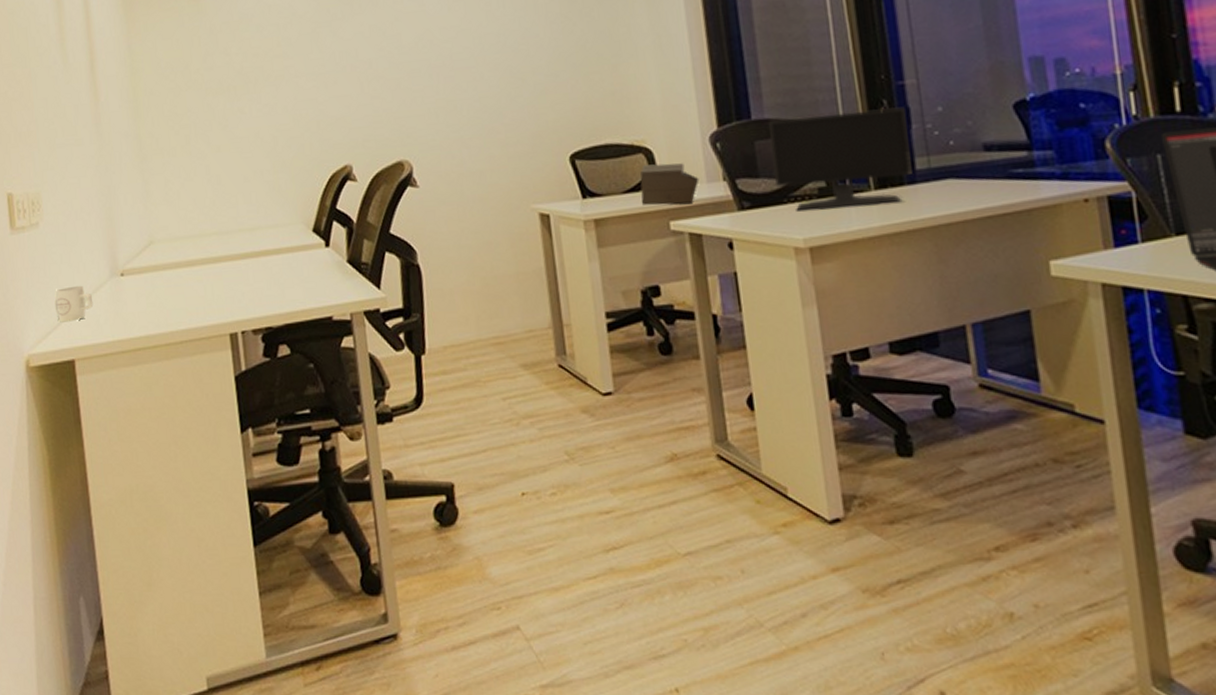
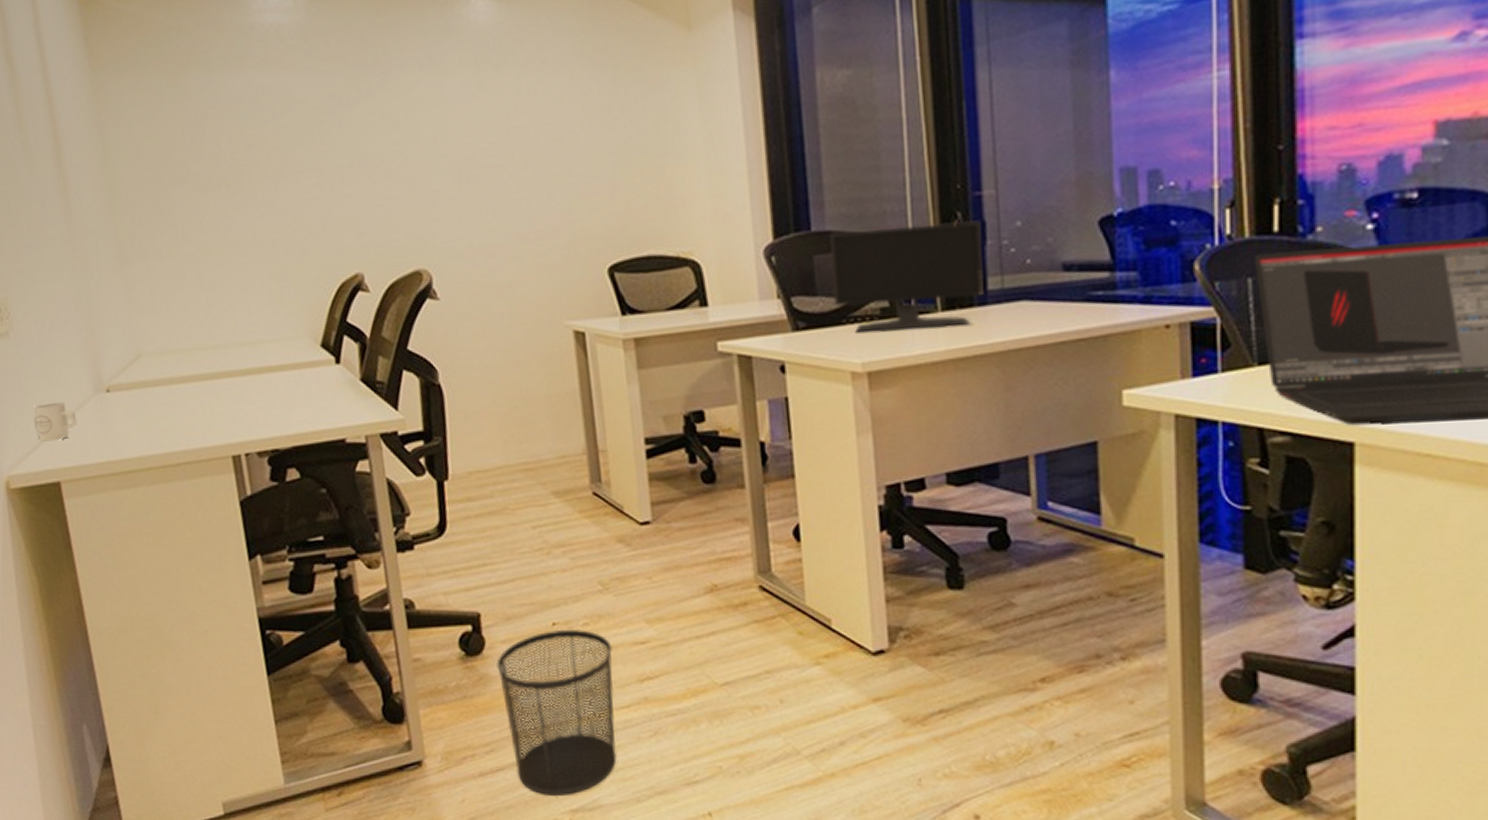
waste bin: none [469,498,584,670] -> present [496,628,616,795]
sewing box: present [640,163,699,206] -> none [685,278,751,325]

